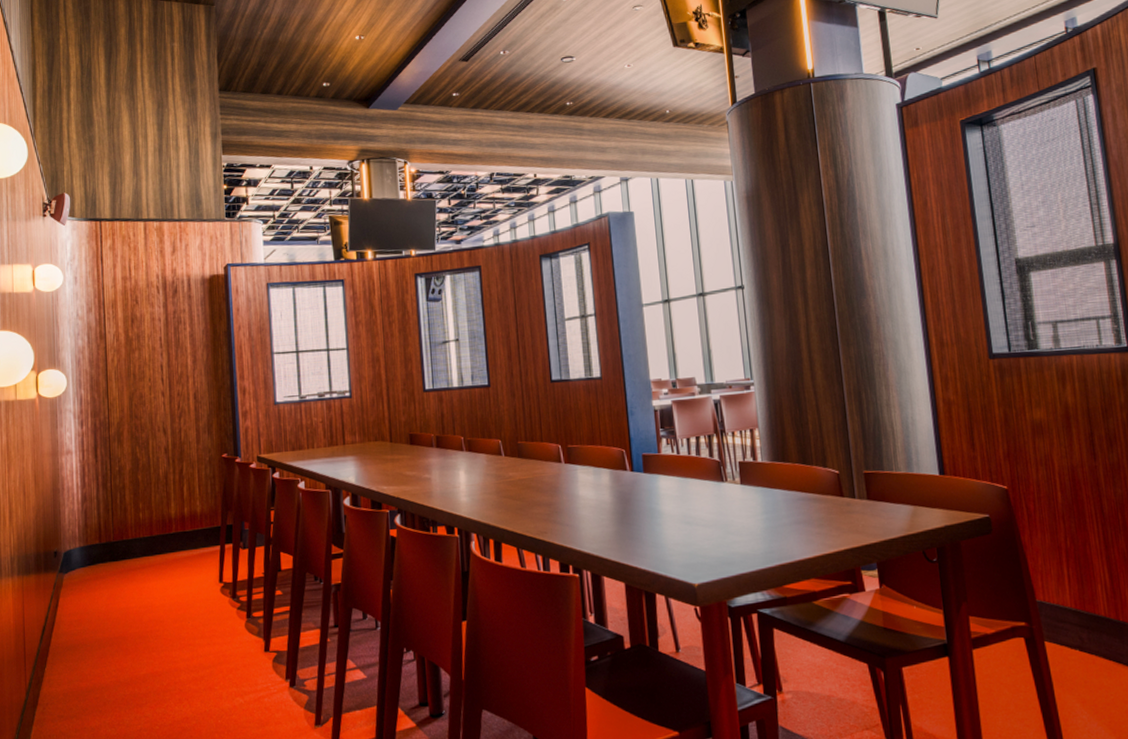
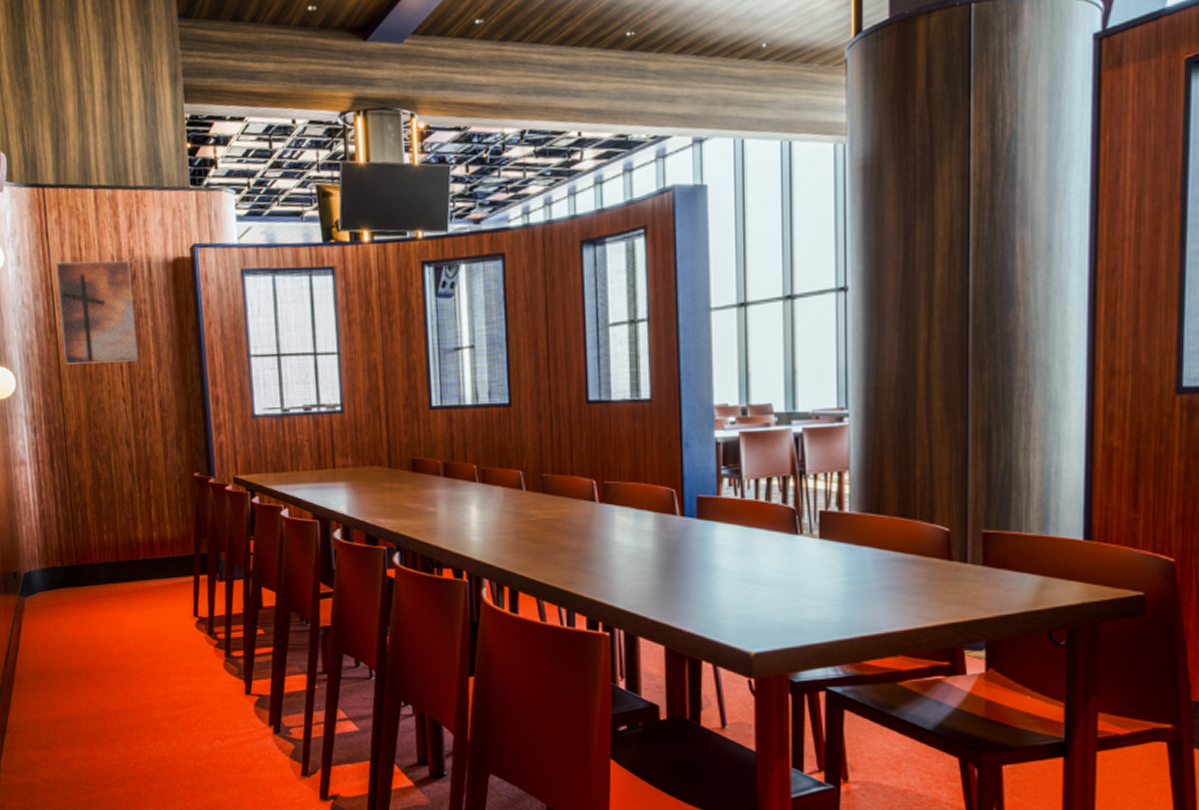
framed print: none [108,277,177,366] -> present [55,259,138,365]

